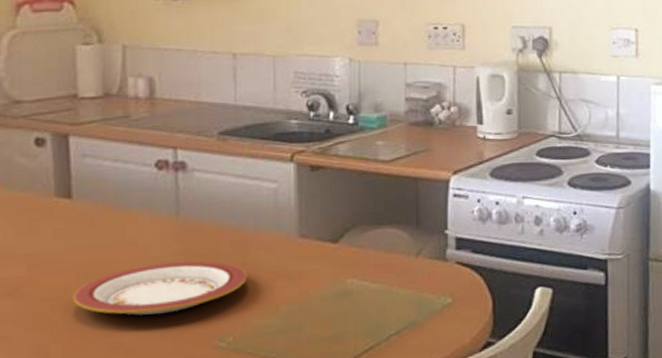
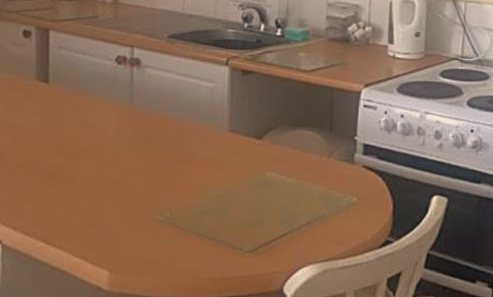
plate: present [72,260,247,316] -> none [44,144,185,187]

